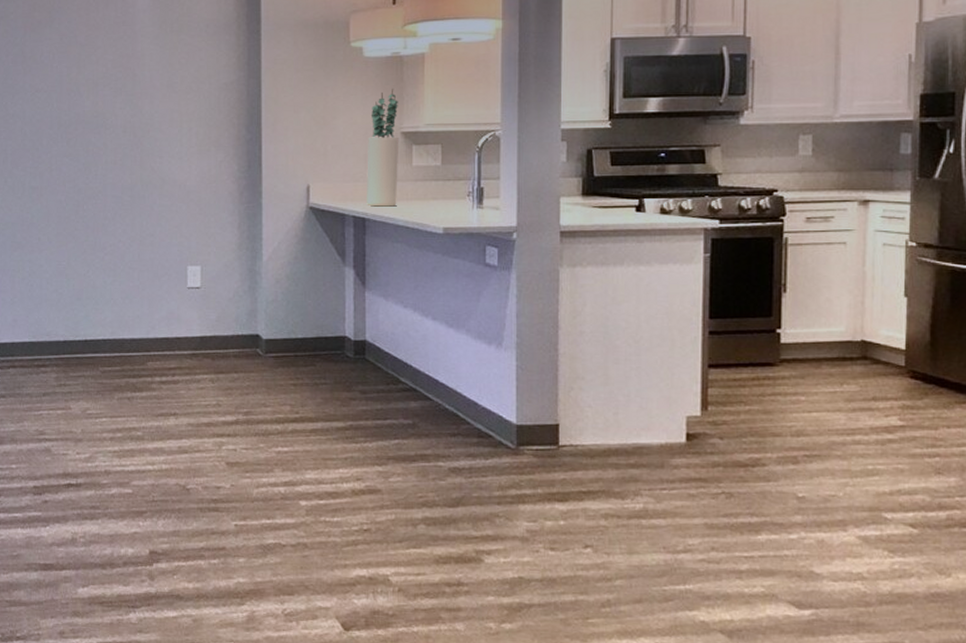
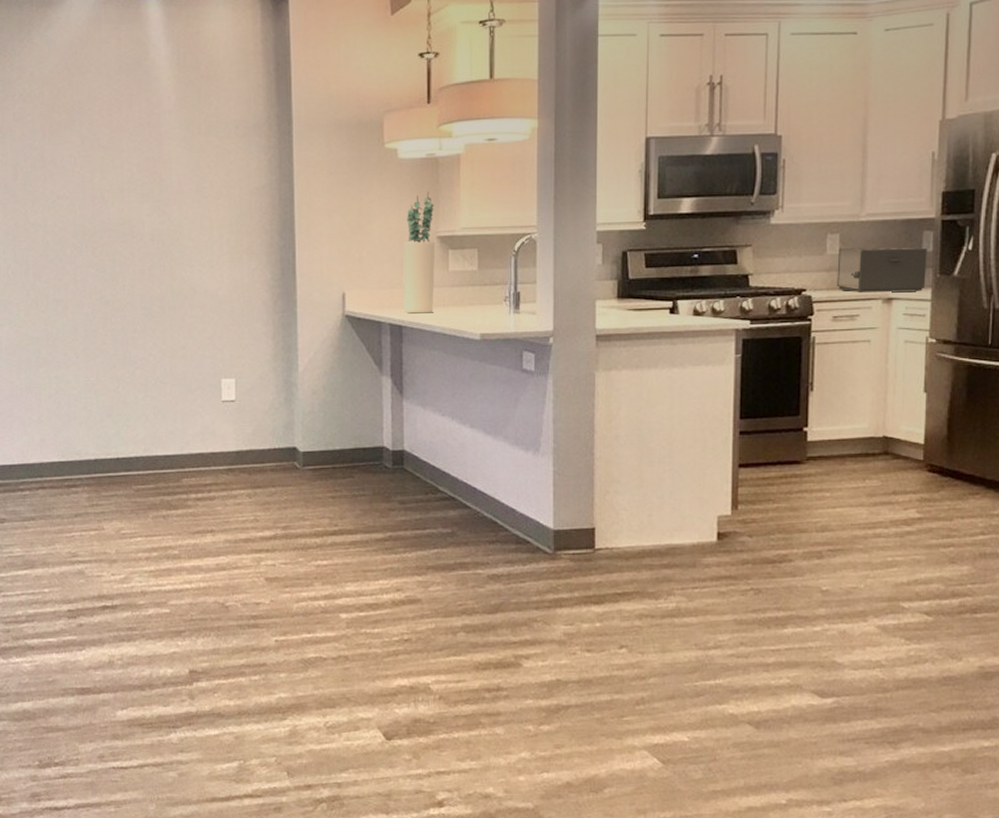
toaster: none [810,149,906,195] -> present [837,247,927,294]

